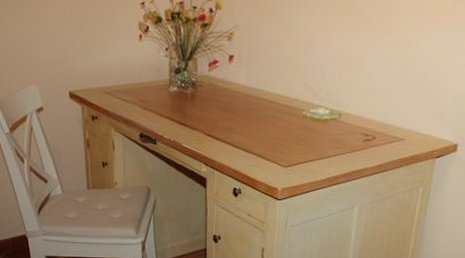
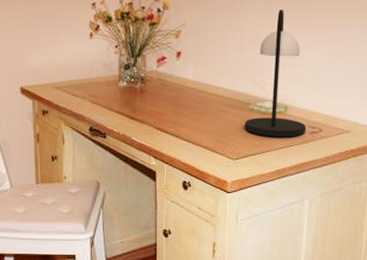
table lamp: none [296,10,360,145] -> present [244,10,307,137]

